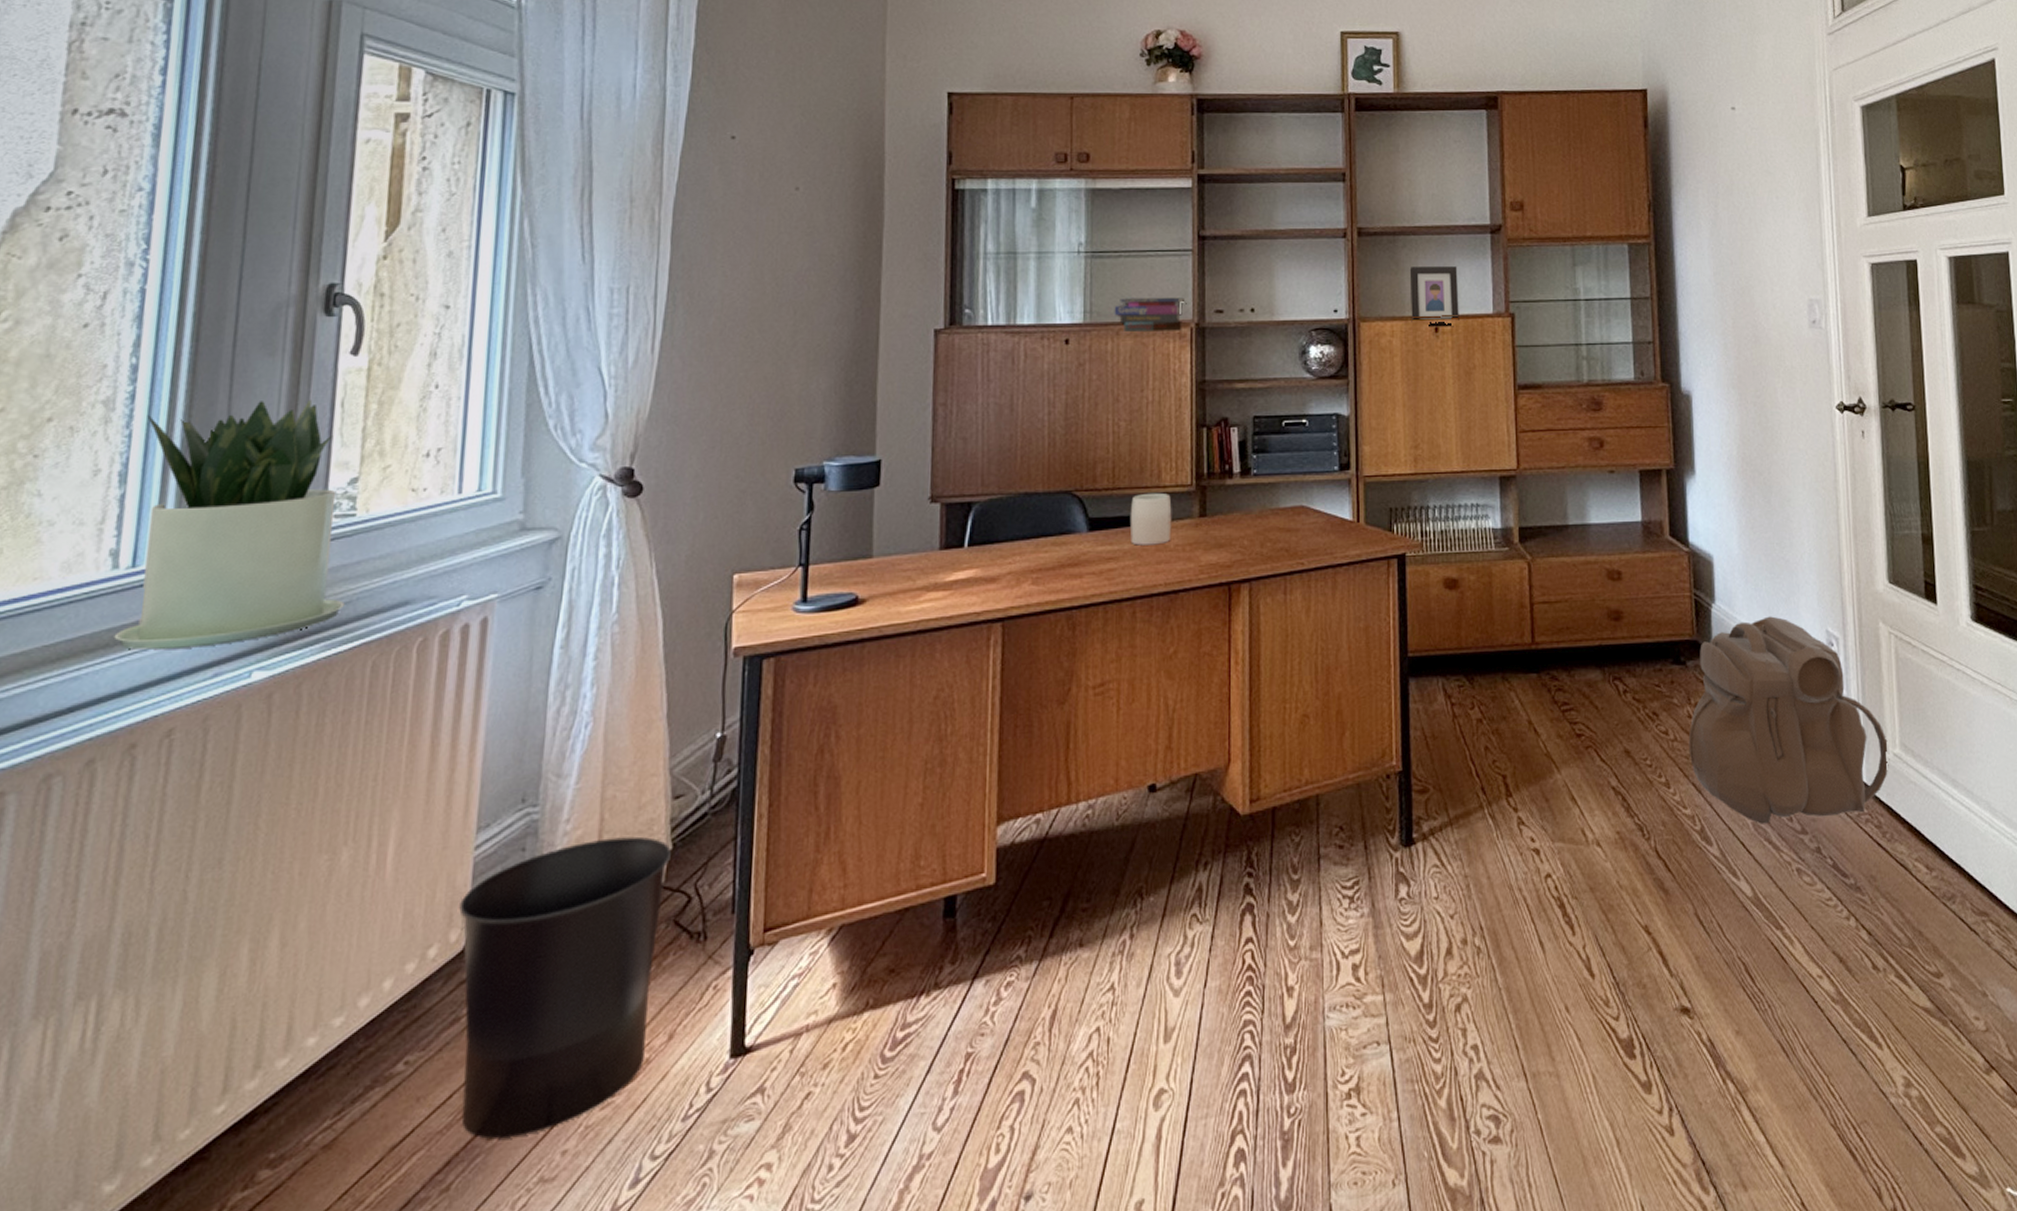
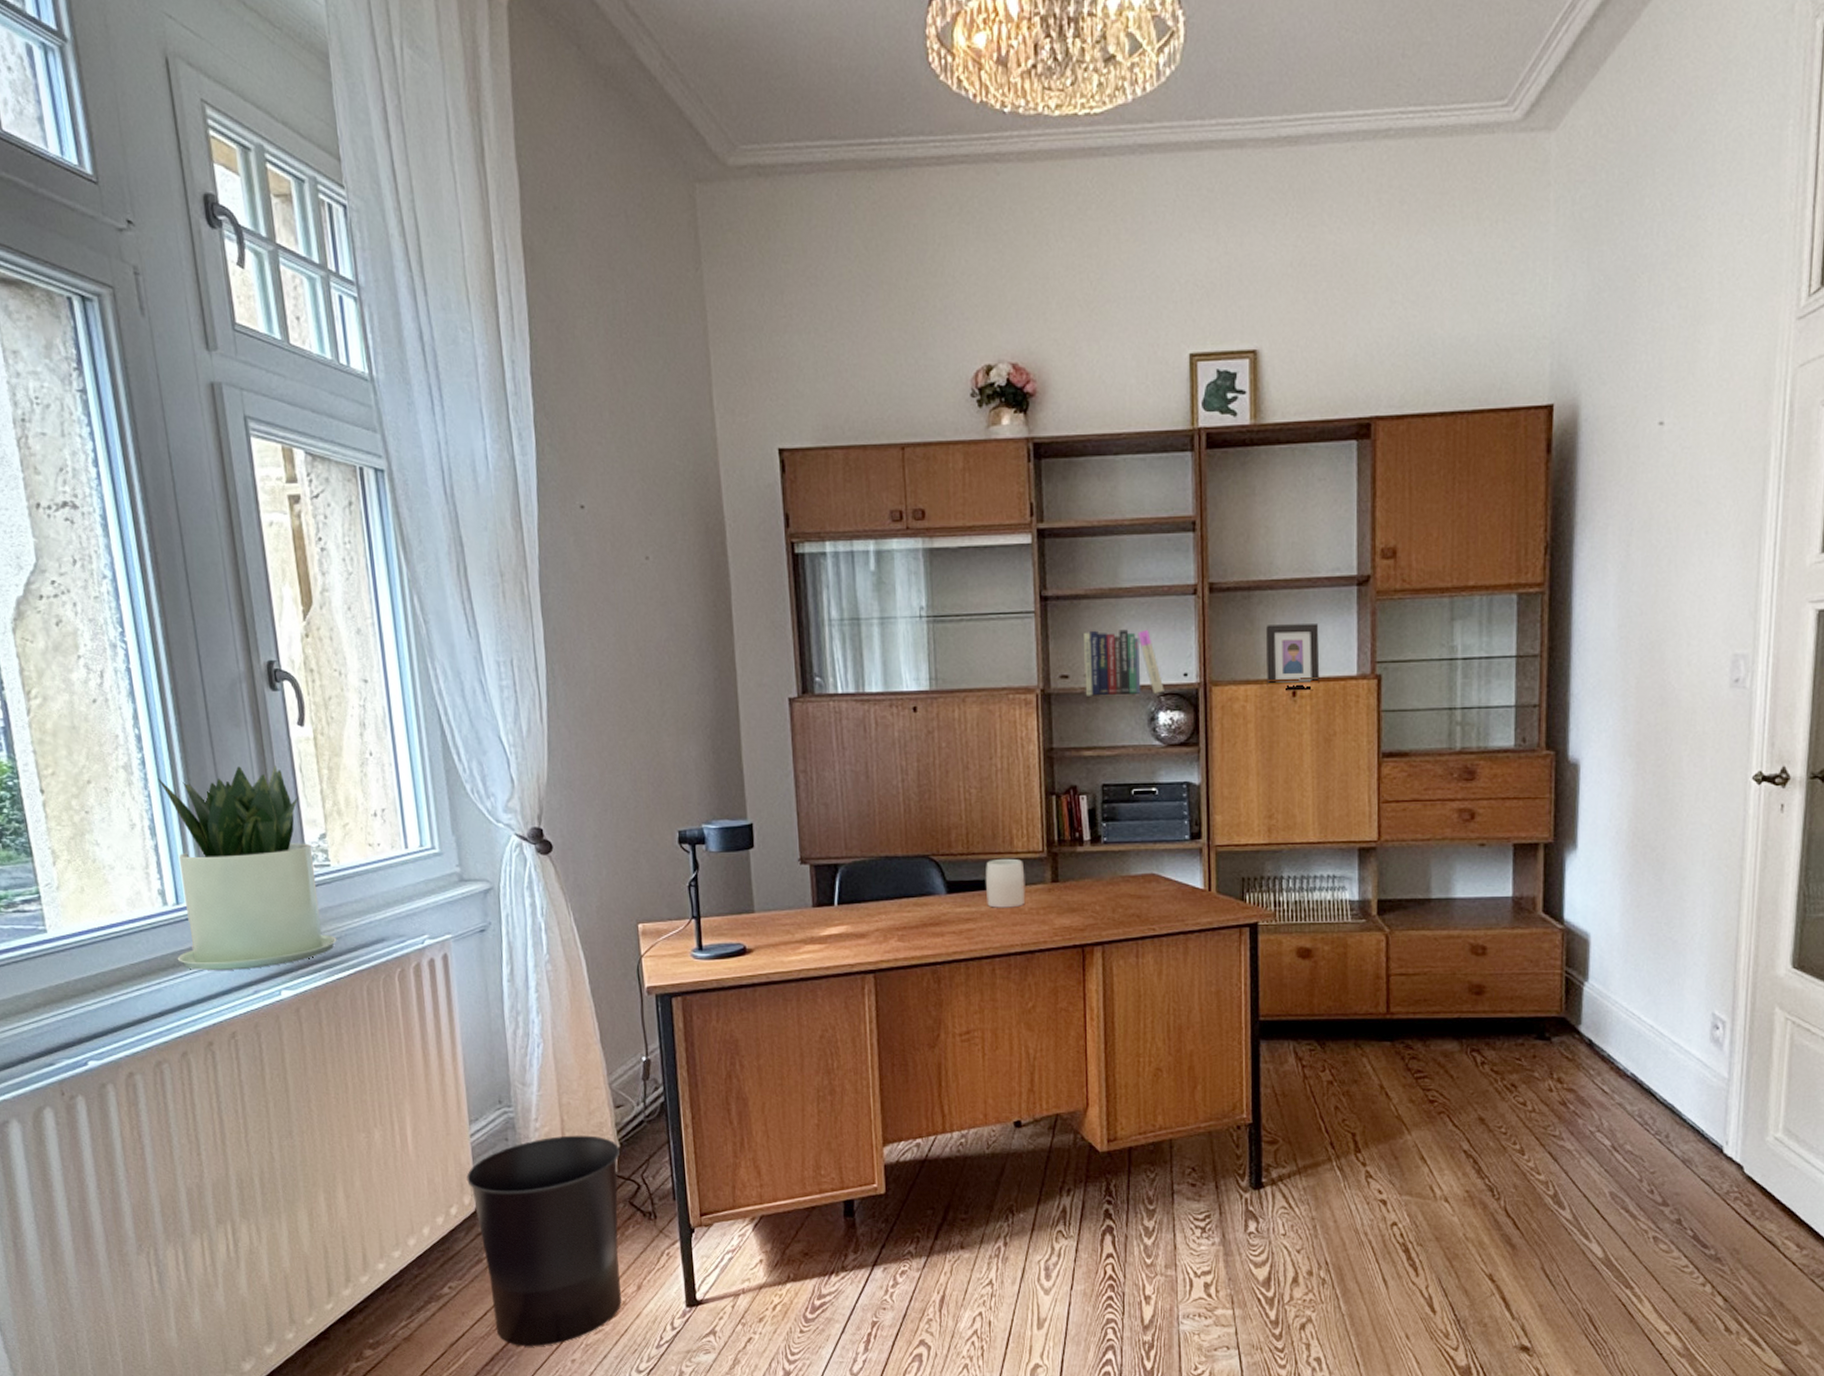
books: present [1114,297,1186,333] -> none [959,662,1030,700]
books: none [1239,268,1315,330] -> present [1084,629,1164,696]
backpack: present [1688,616,1890,824] -> none [1547,997,1770,1194]

